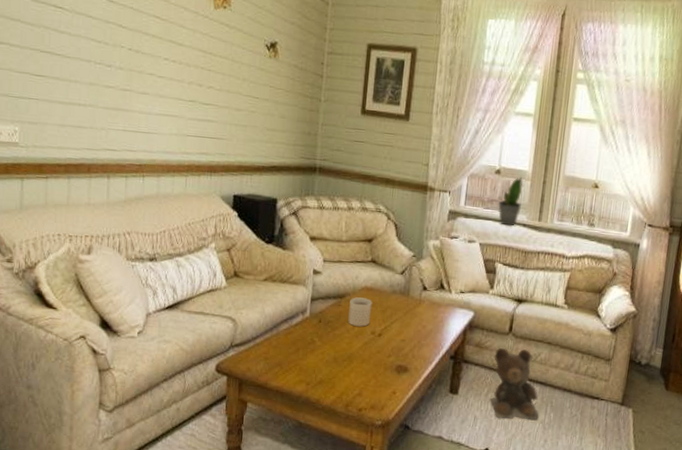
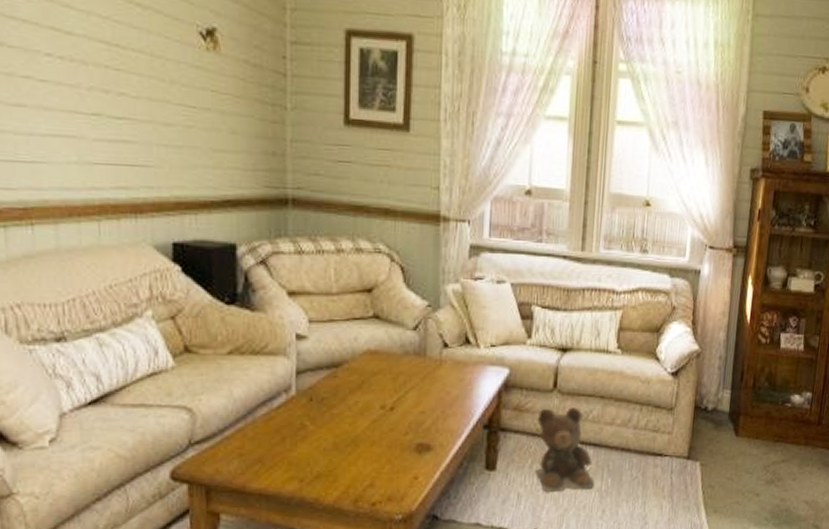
mug: present [348,297,372,327] -> none [349,364,379,401]
potted plant: present [498,177,523,226] -> none [531,197,561,260]

